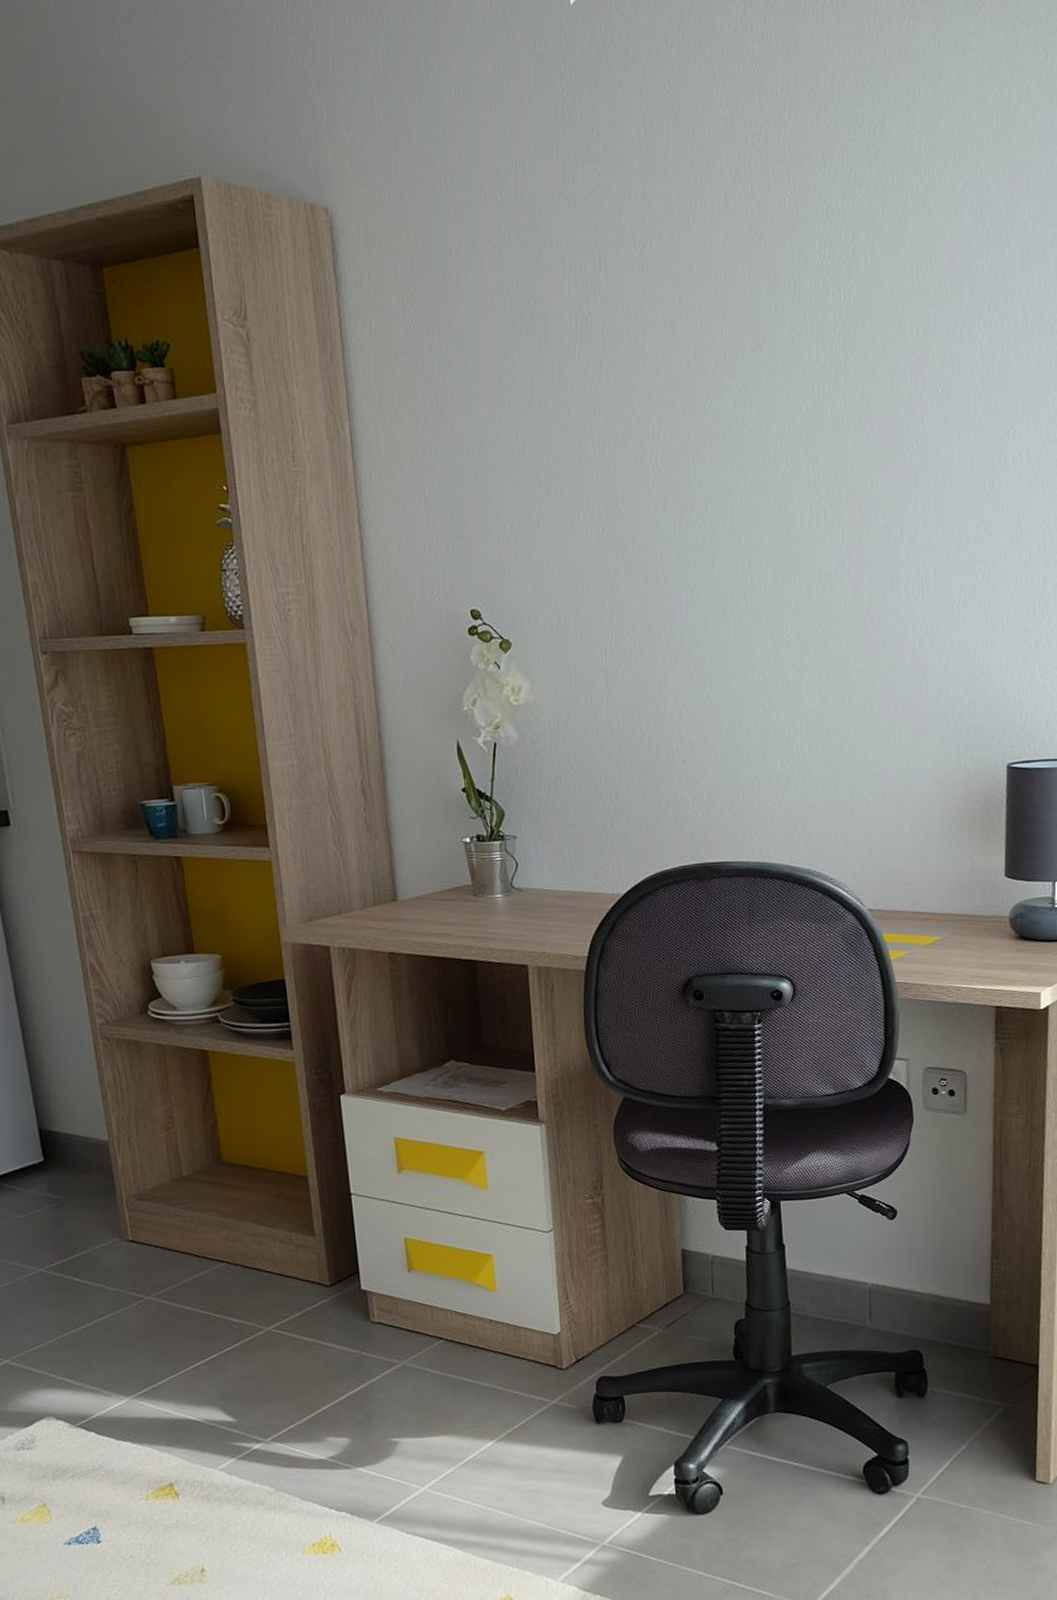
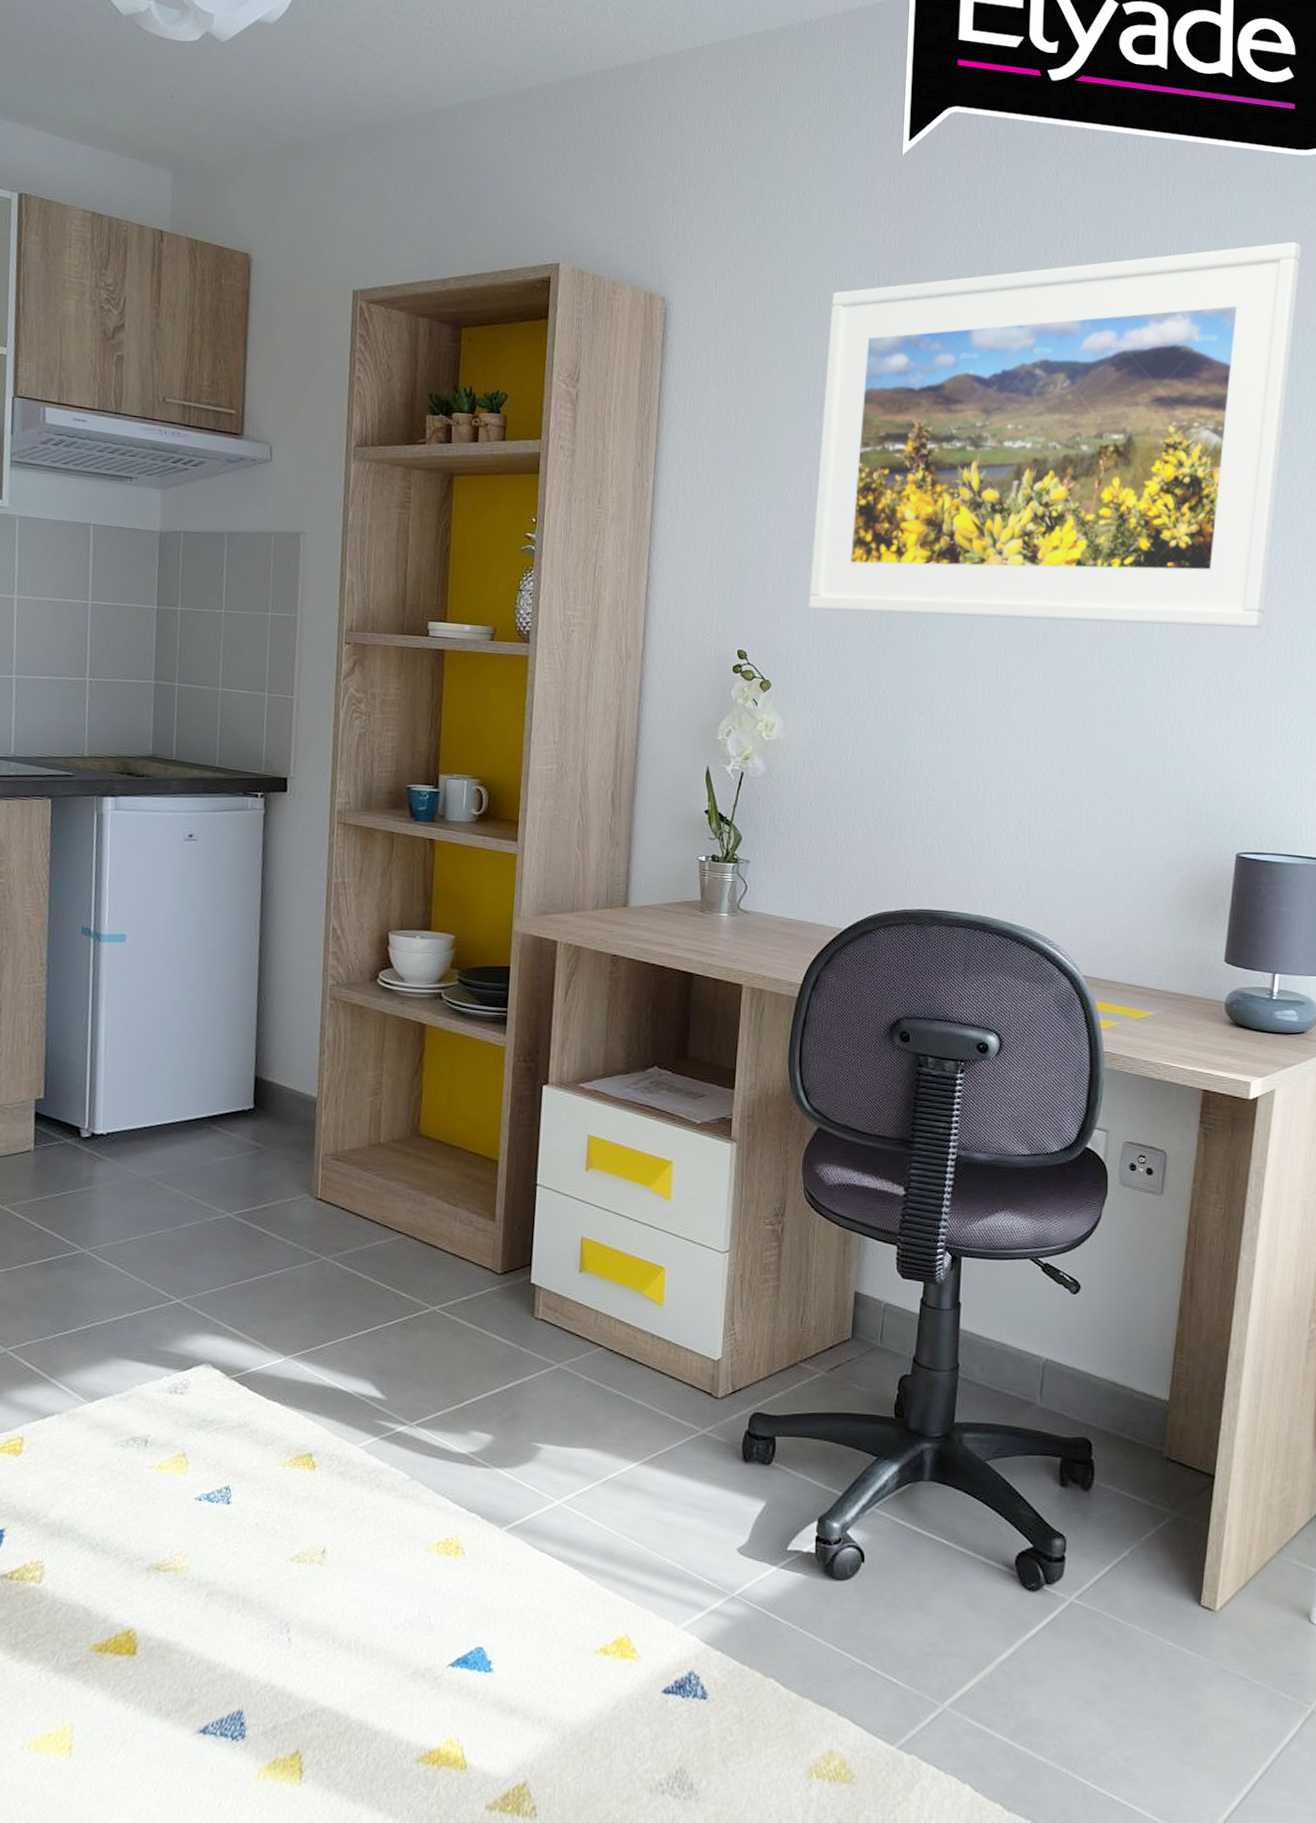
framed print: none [515,74,1019,556] -> present [808,242,1302,628]

